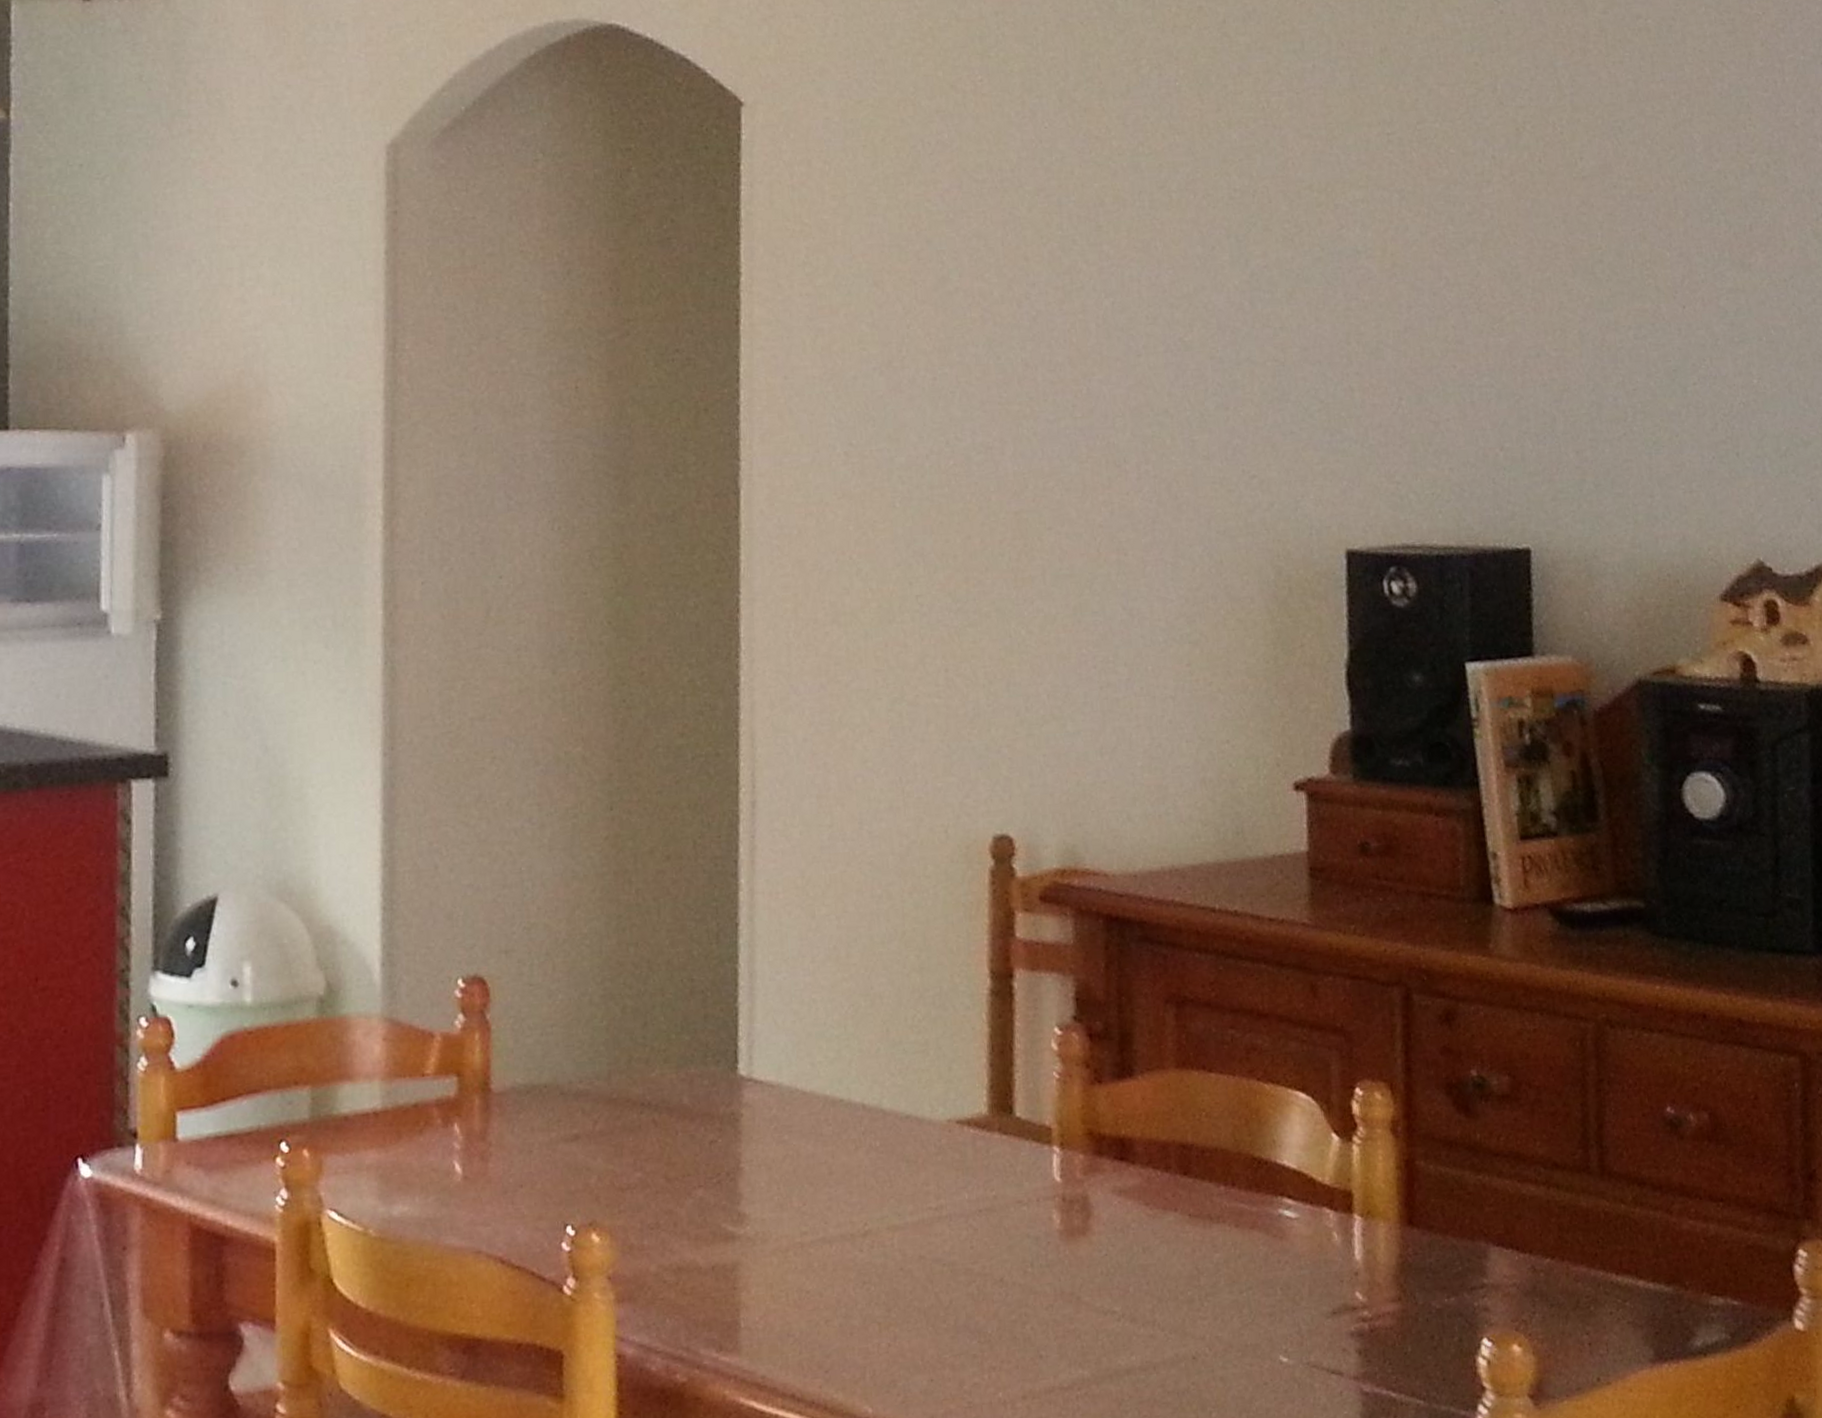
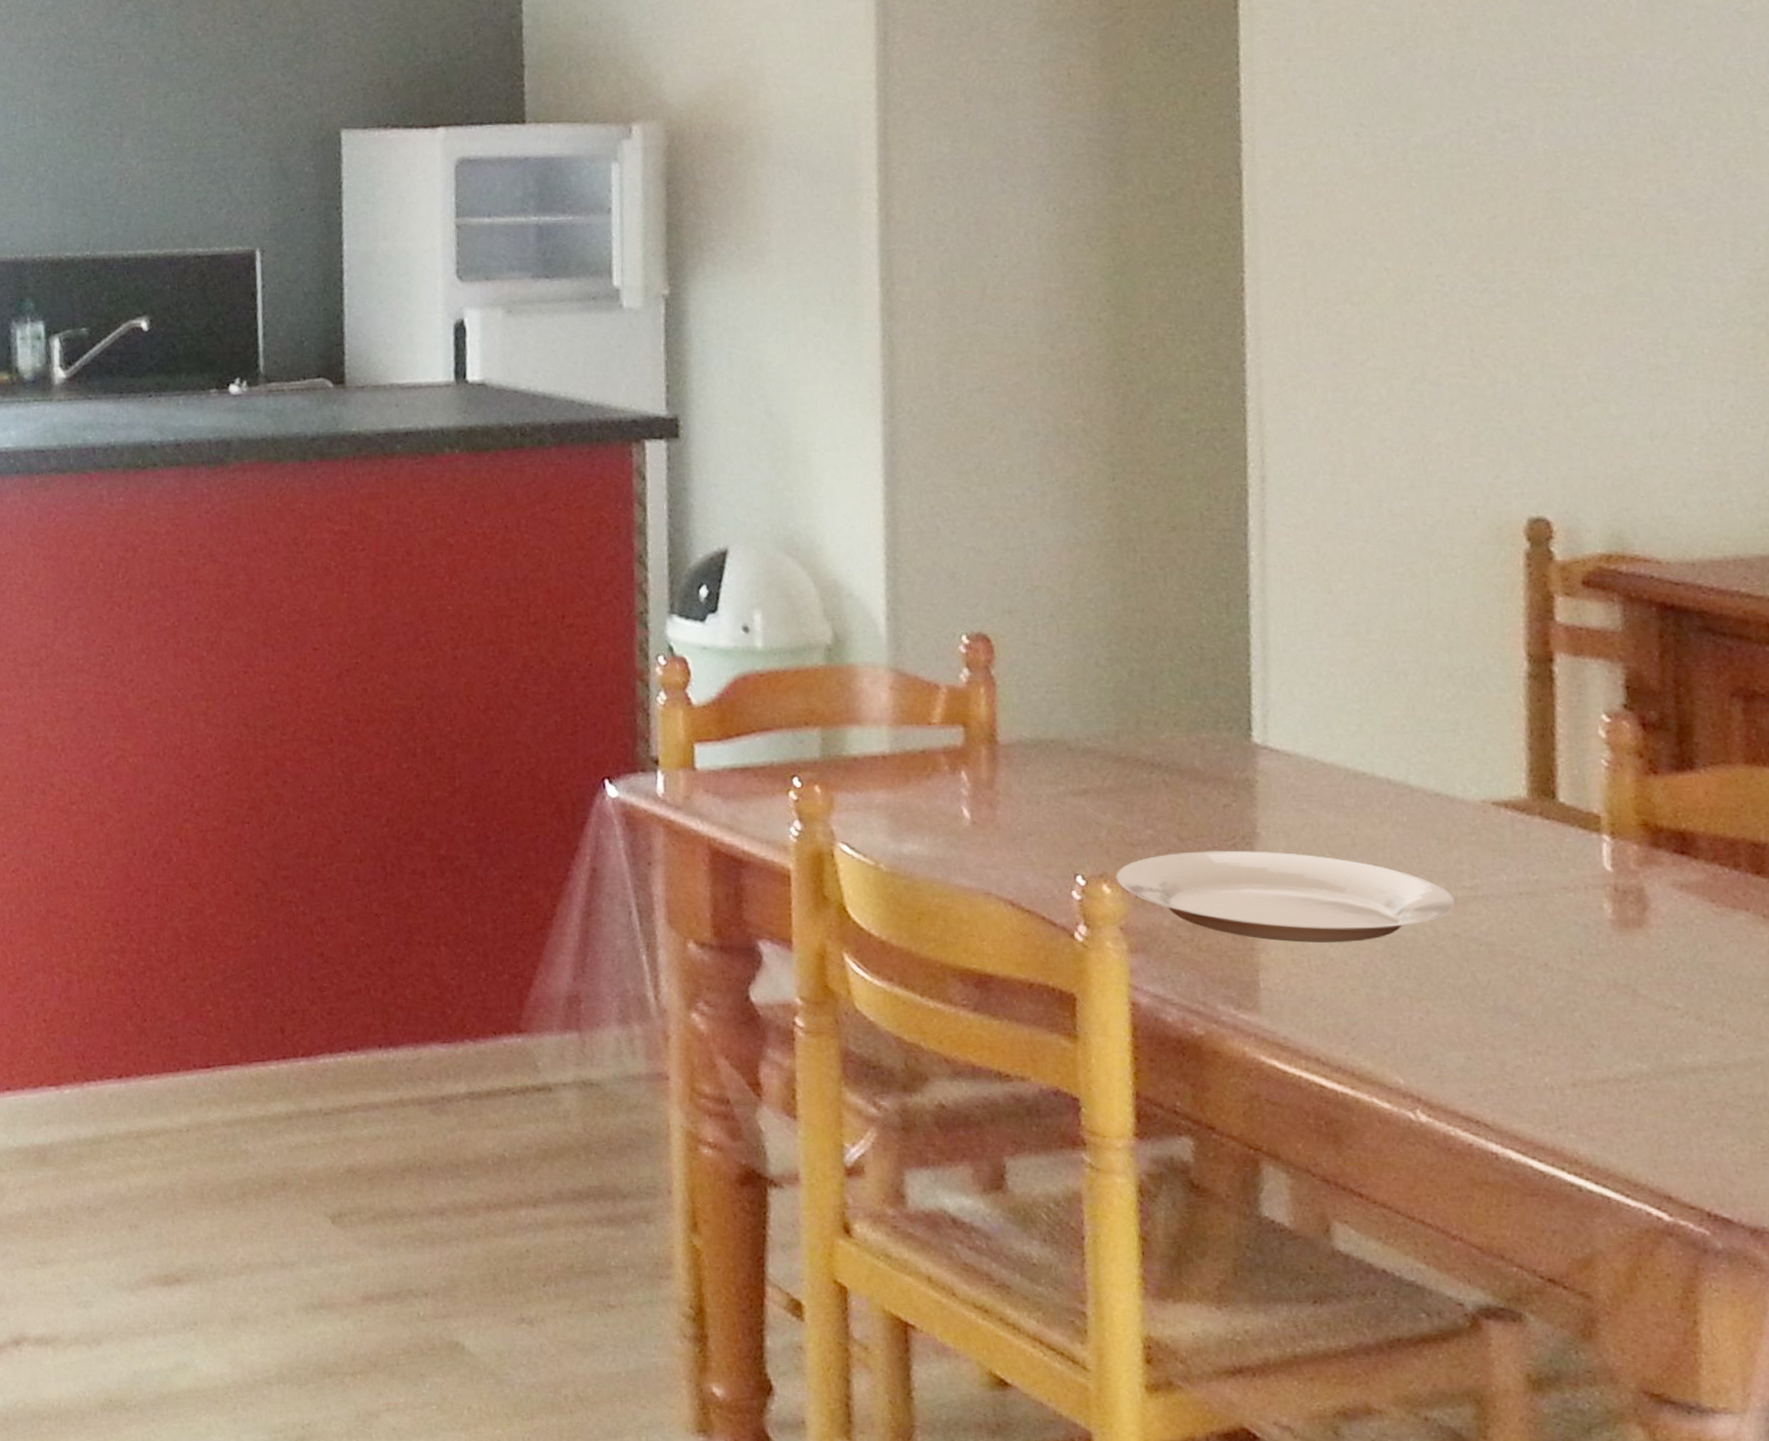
plate: none [604,1186,923,1278] -> present [1115,850,1456,943]

